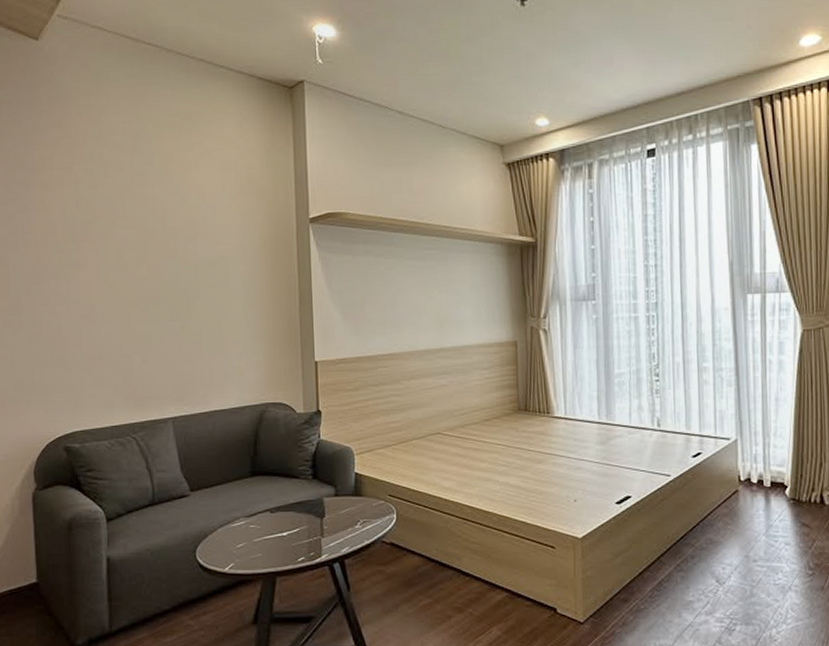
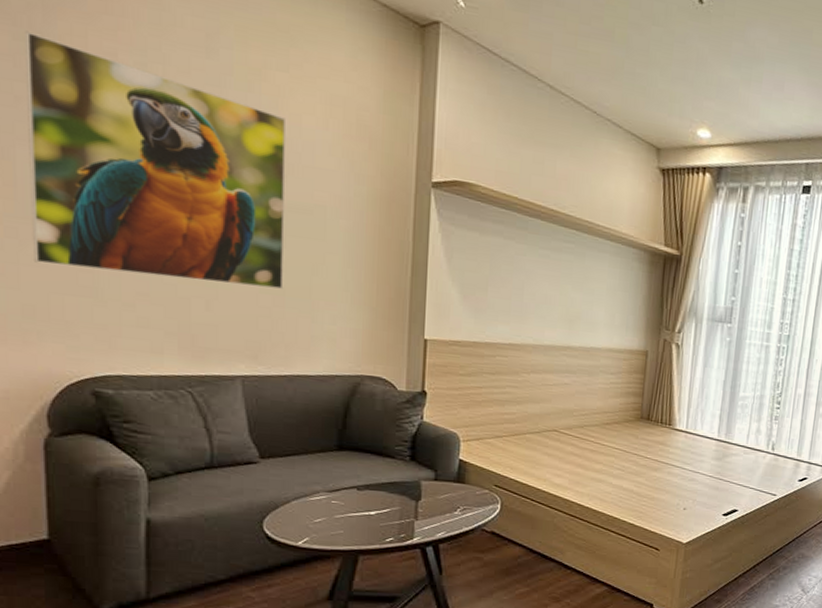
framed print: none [13,163,200,345] -> present [25,30,287,289]

